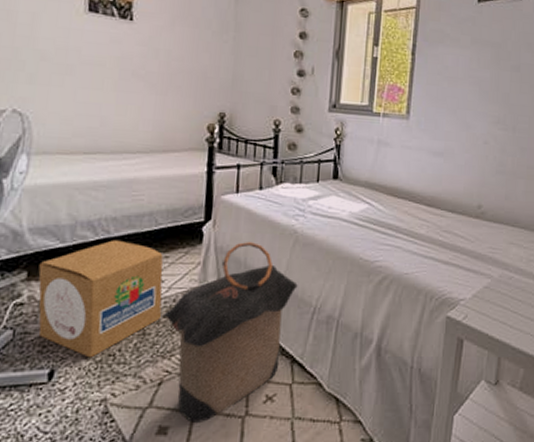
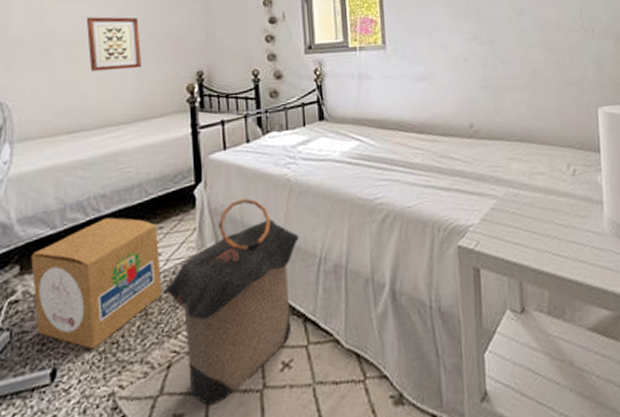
wall art: none [113,41,167,101] -> present [86,17,141,72]

